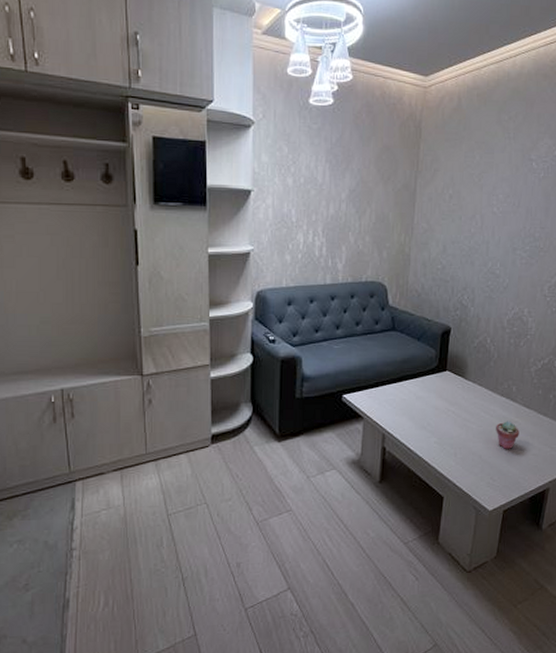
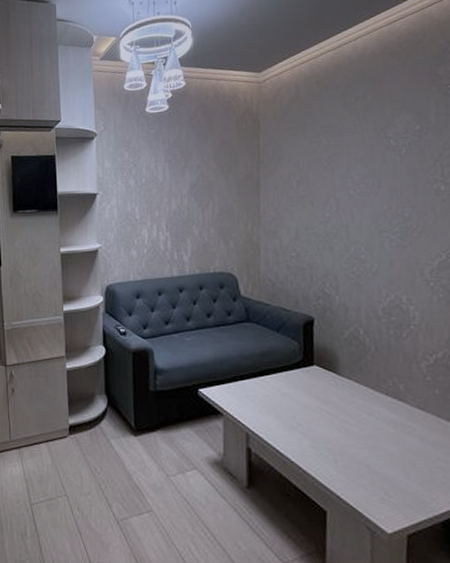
potted succulent: present [496,421,520,450] -> none [384,425,416,460]

